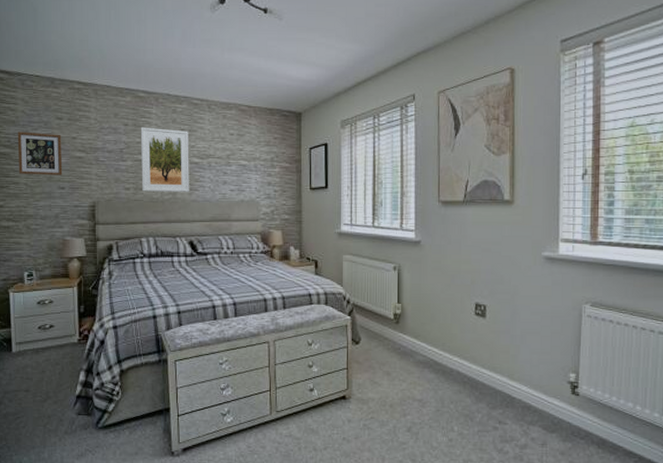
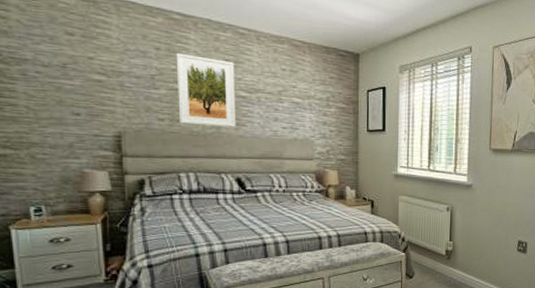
picture frame: present [17,132,63,176] -> none [11,44,77,100]

